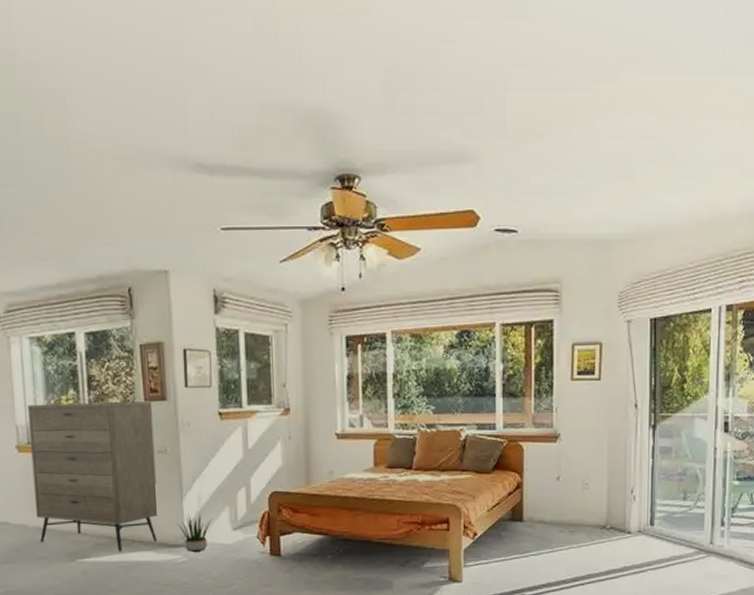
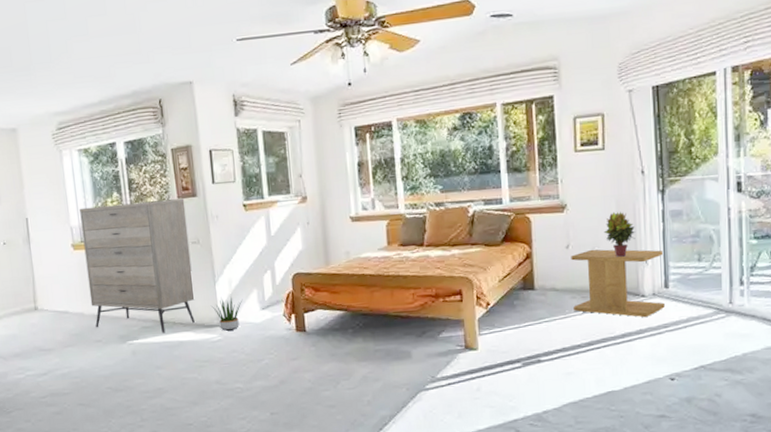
side table: none [561,482,650,555] -> present [571,249,665,318]
potted plant: none [595,444,625,492] -> present [603,211,635,257]

